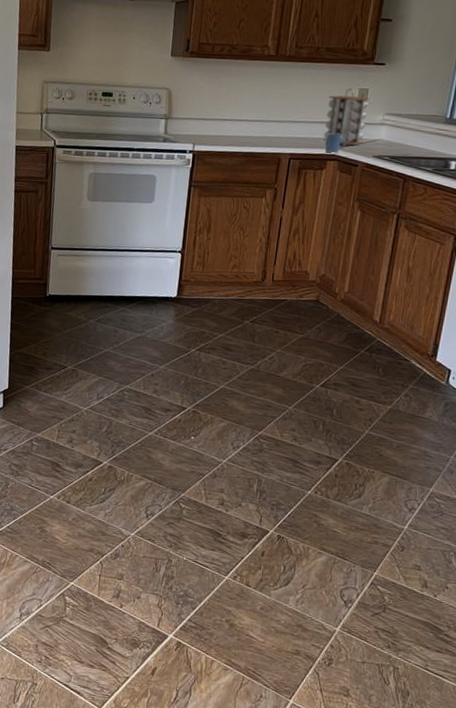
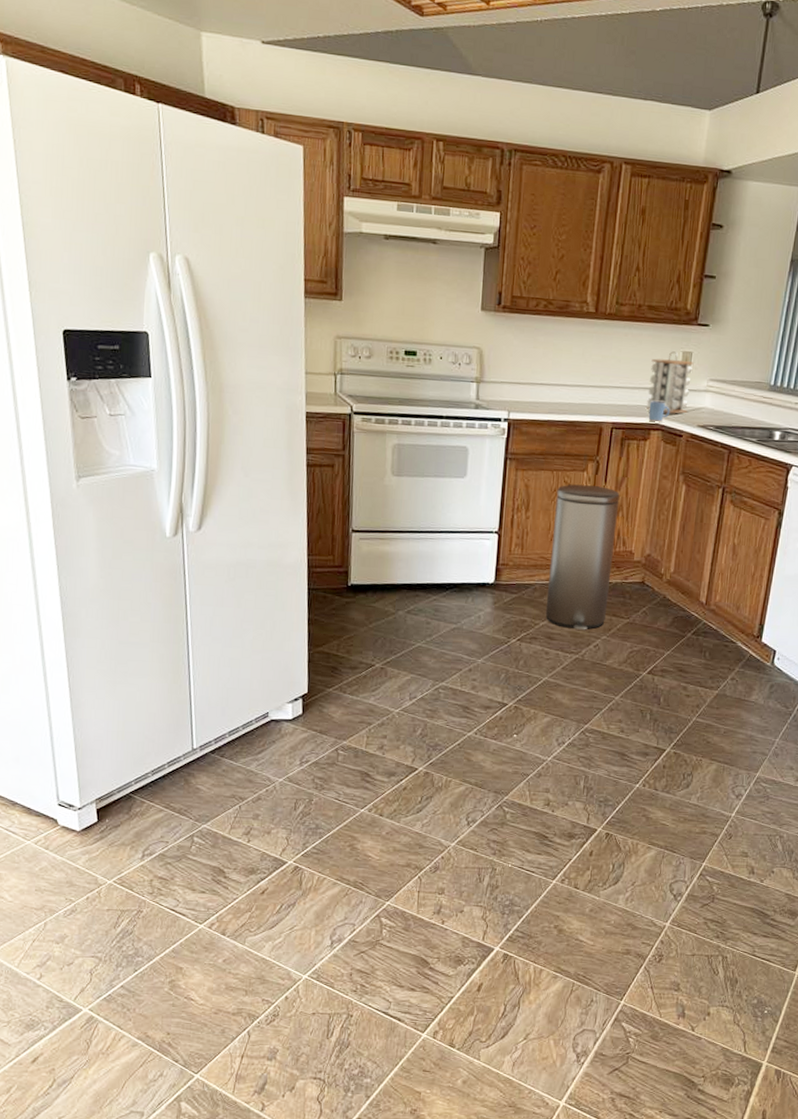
pedal bin: none [223,209,297,343] -> present [545,484,620,630]

